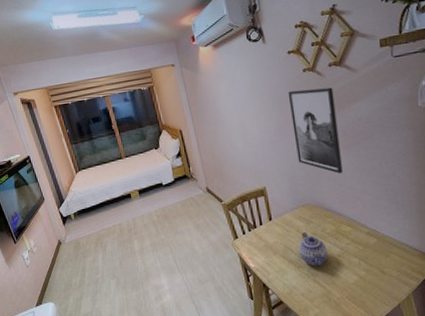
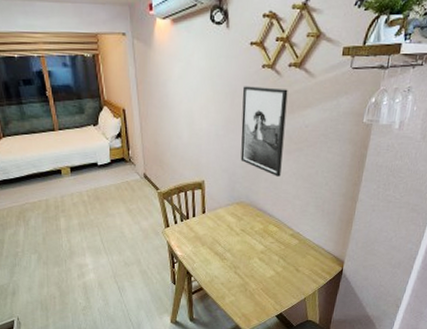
teapot: present [299,232,328,266] -> none [226,228,252,260]

